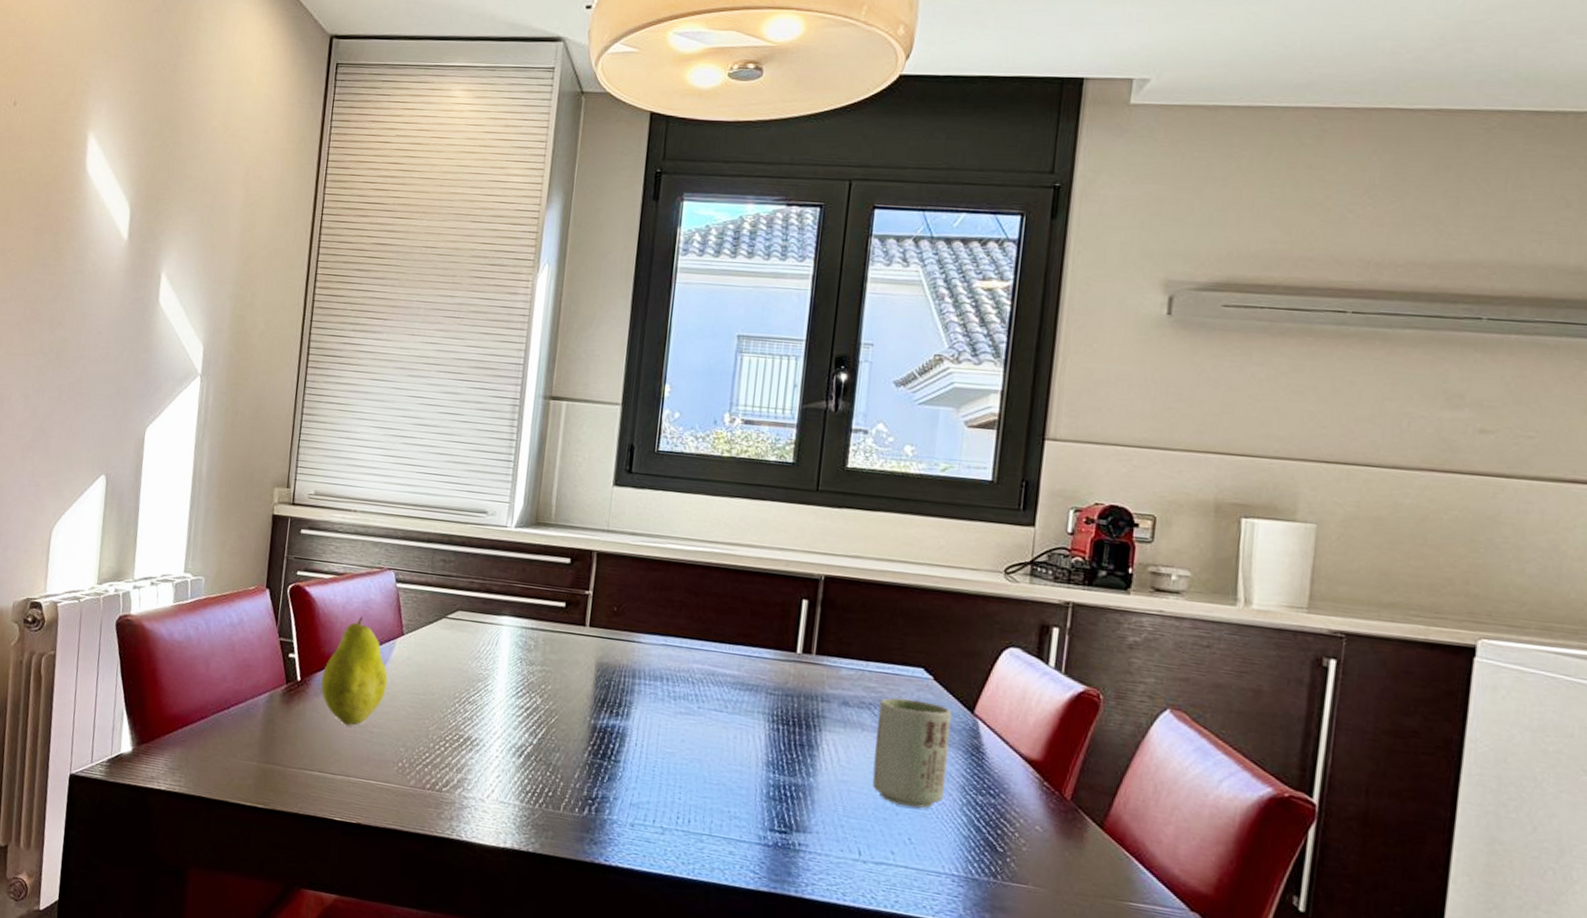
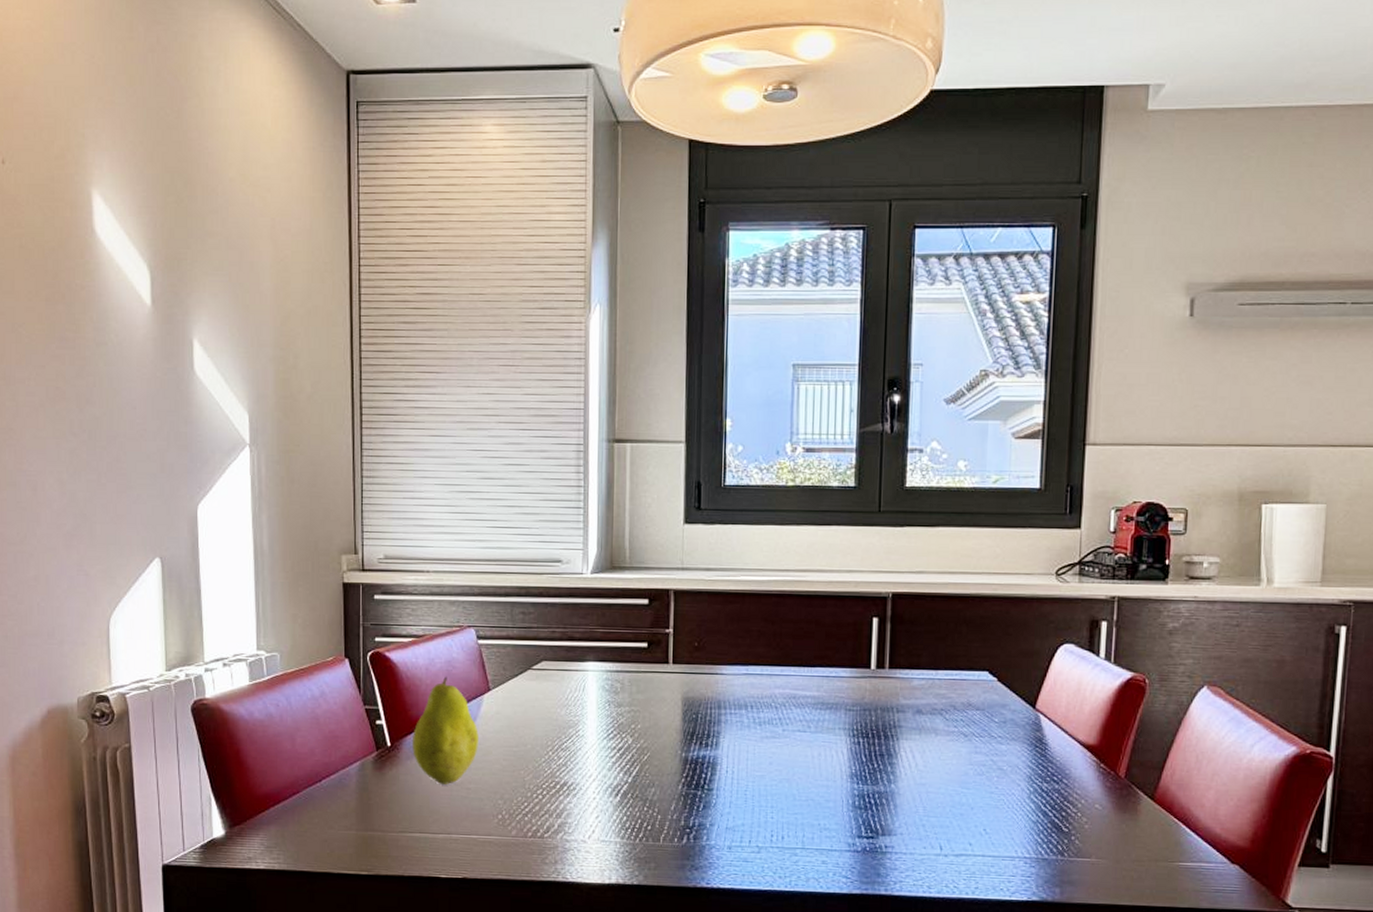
cup: present [872,697,952,808] -> none [948,701,1016,801]

